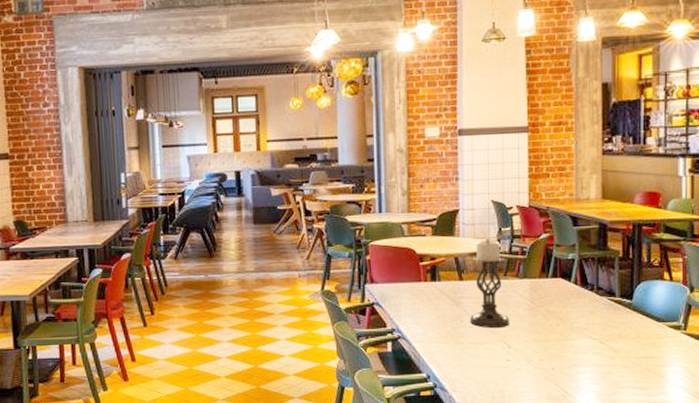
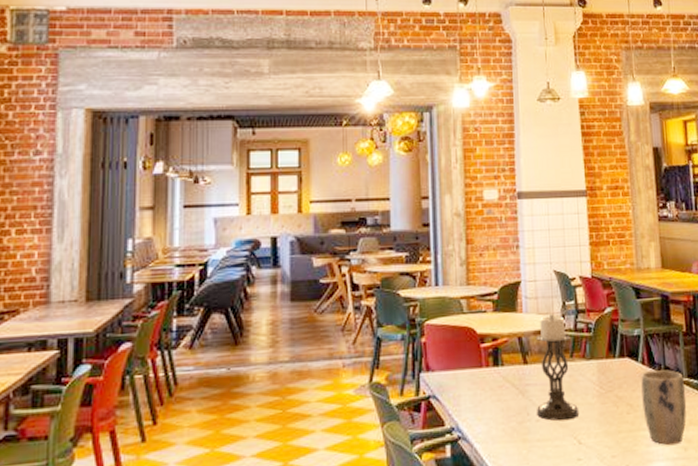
plant pot: none [572,290,617,353] -> present [641,370,687,445]

